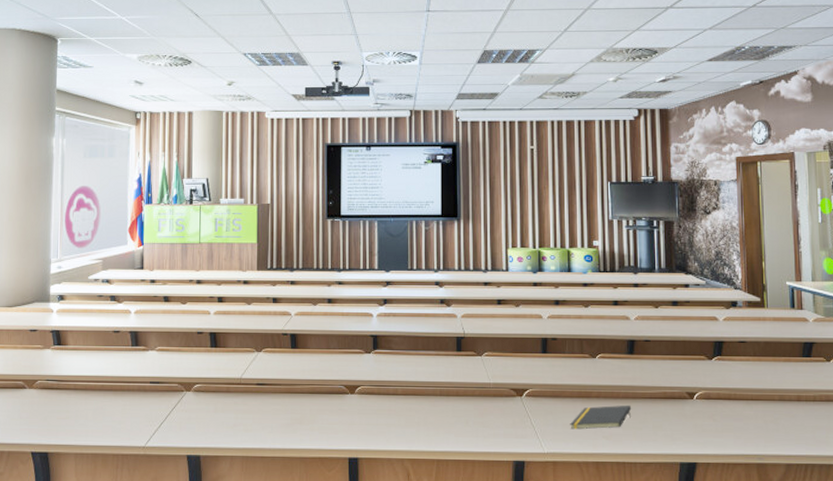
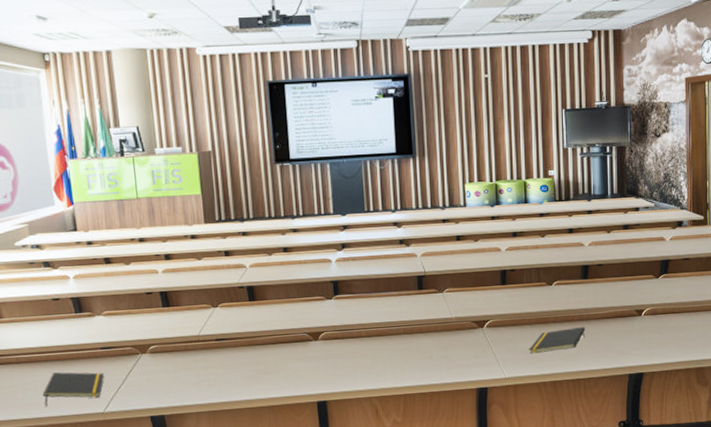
notepad: none [92,402,150,436] -> present [42,372,105,407]

